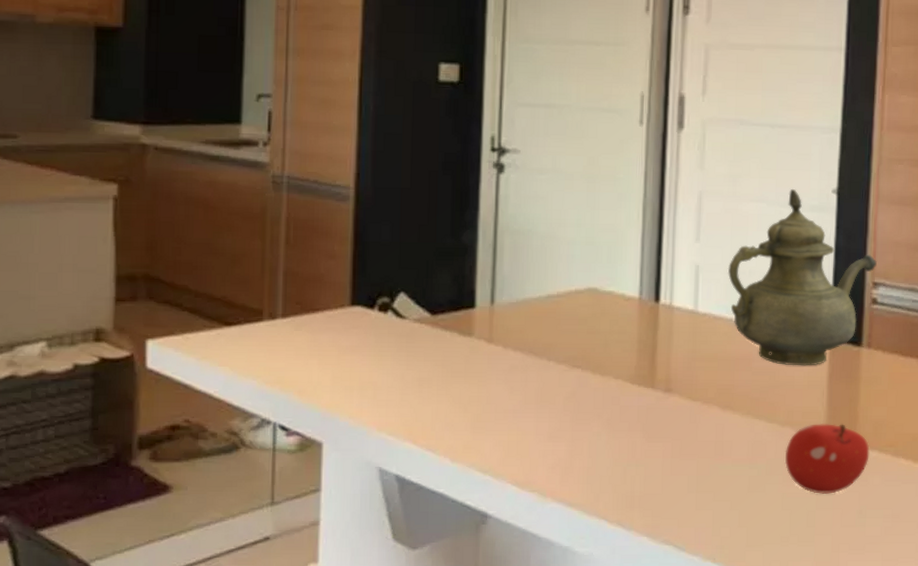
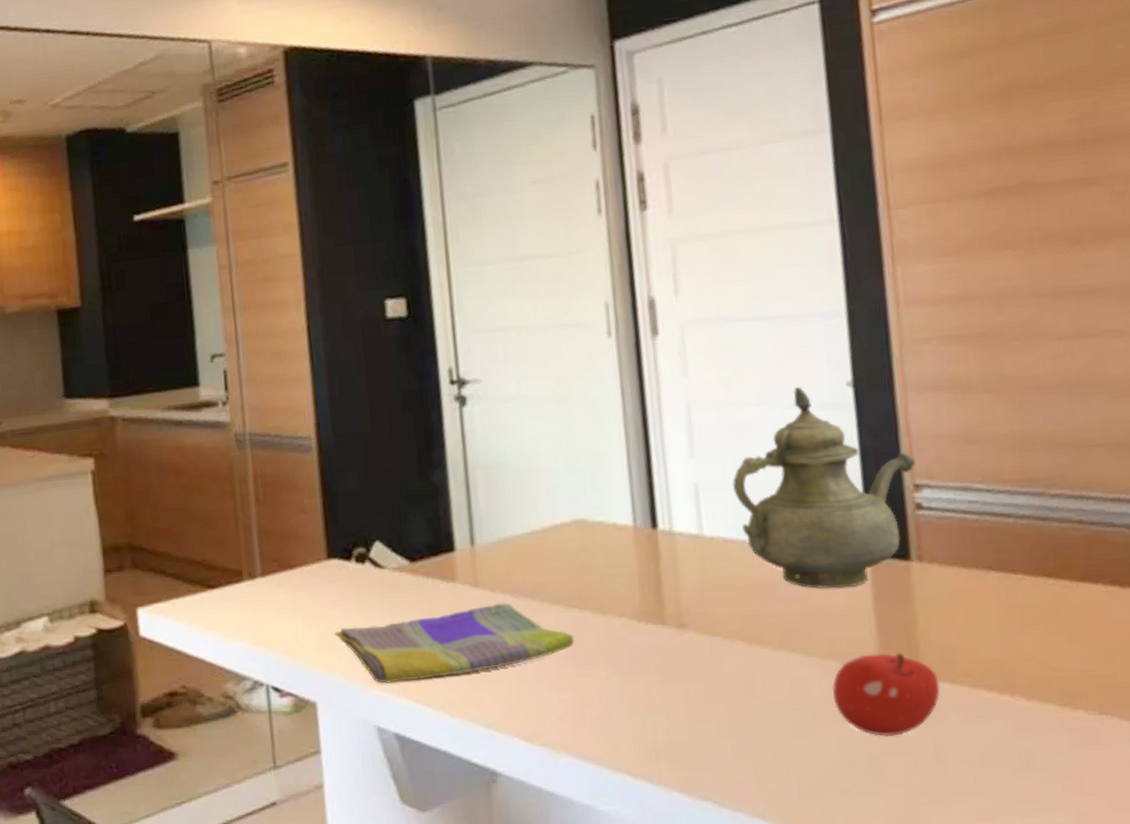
dish towel: none [348,359,574,428] -> present [334,603,575,683]

